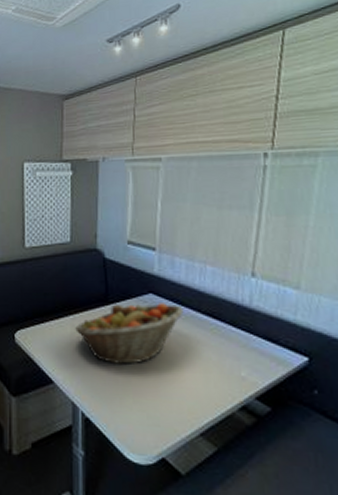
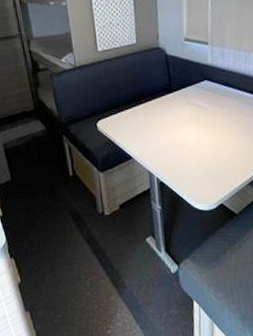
fruit basket: present [75,303,184,364] -> none [146,87,233,139]

